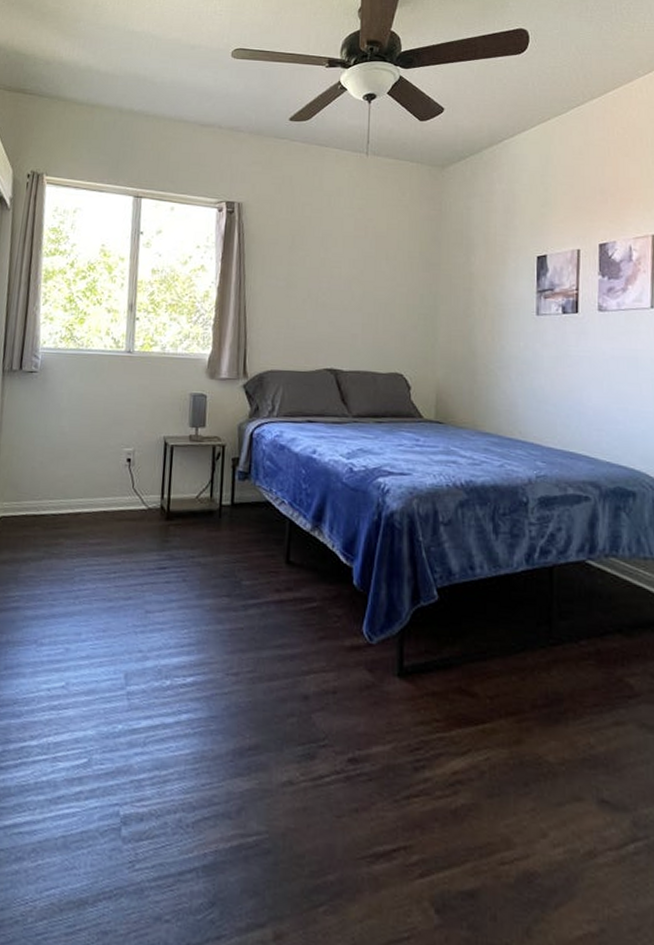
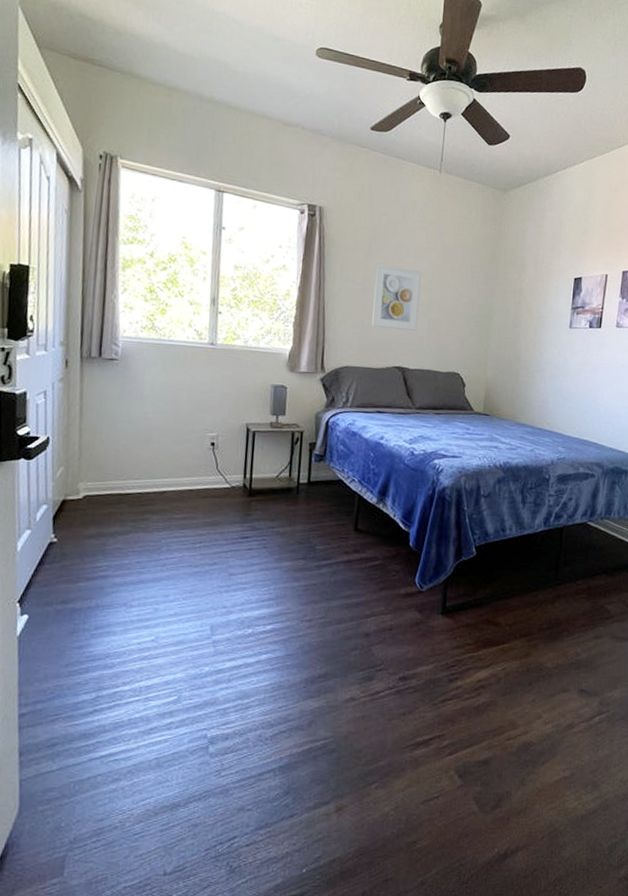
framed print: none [298,256,351,328] -> present [372,263,421,331]

